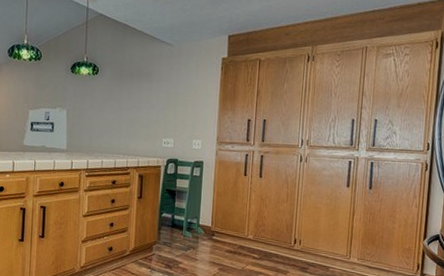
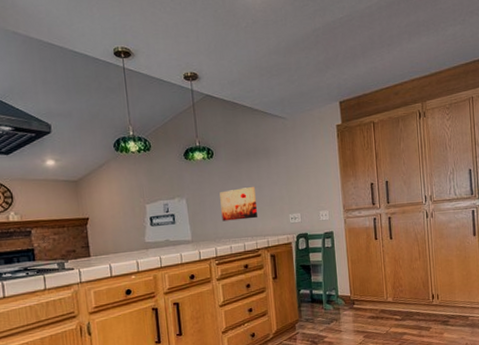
wall art: none [98,107,133,138] -> present [220,187,257,221]

